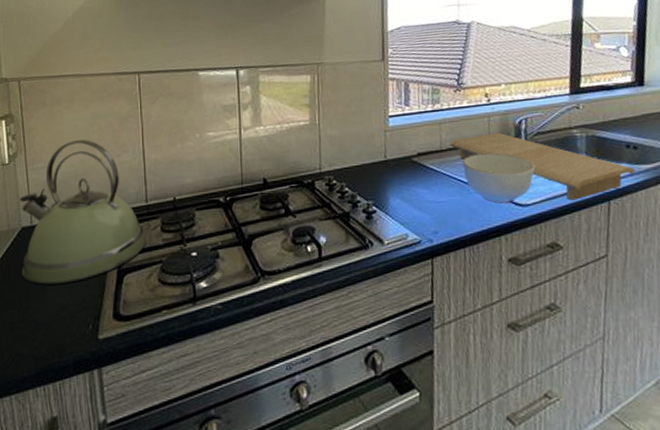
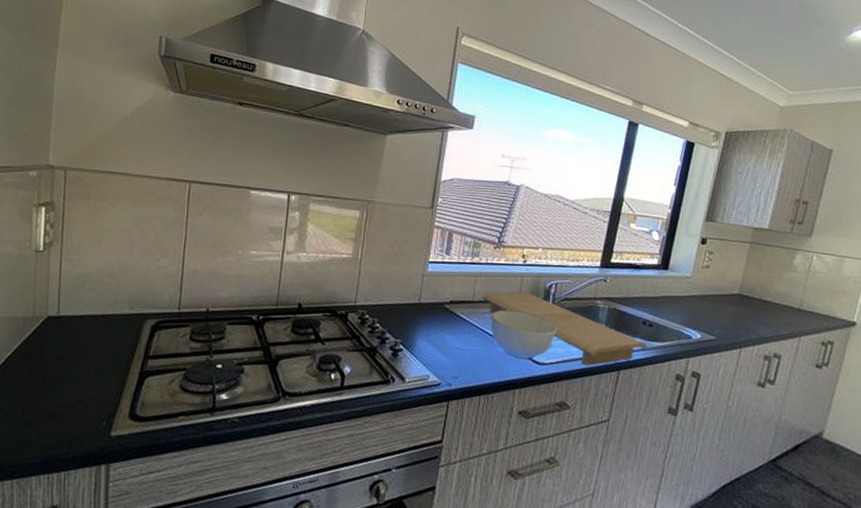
kettle: present [19,139,146,285] -> none [40,237,174,378]

